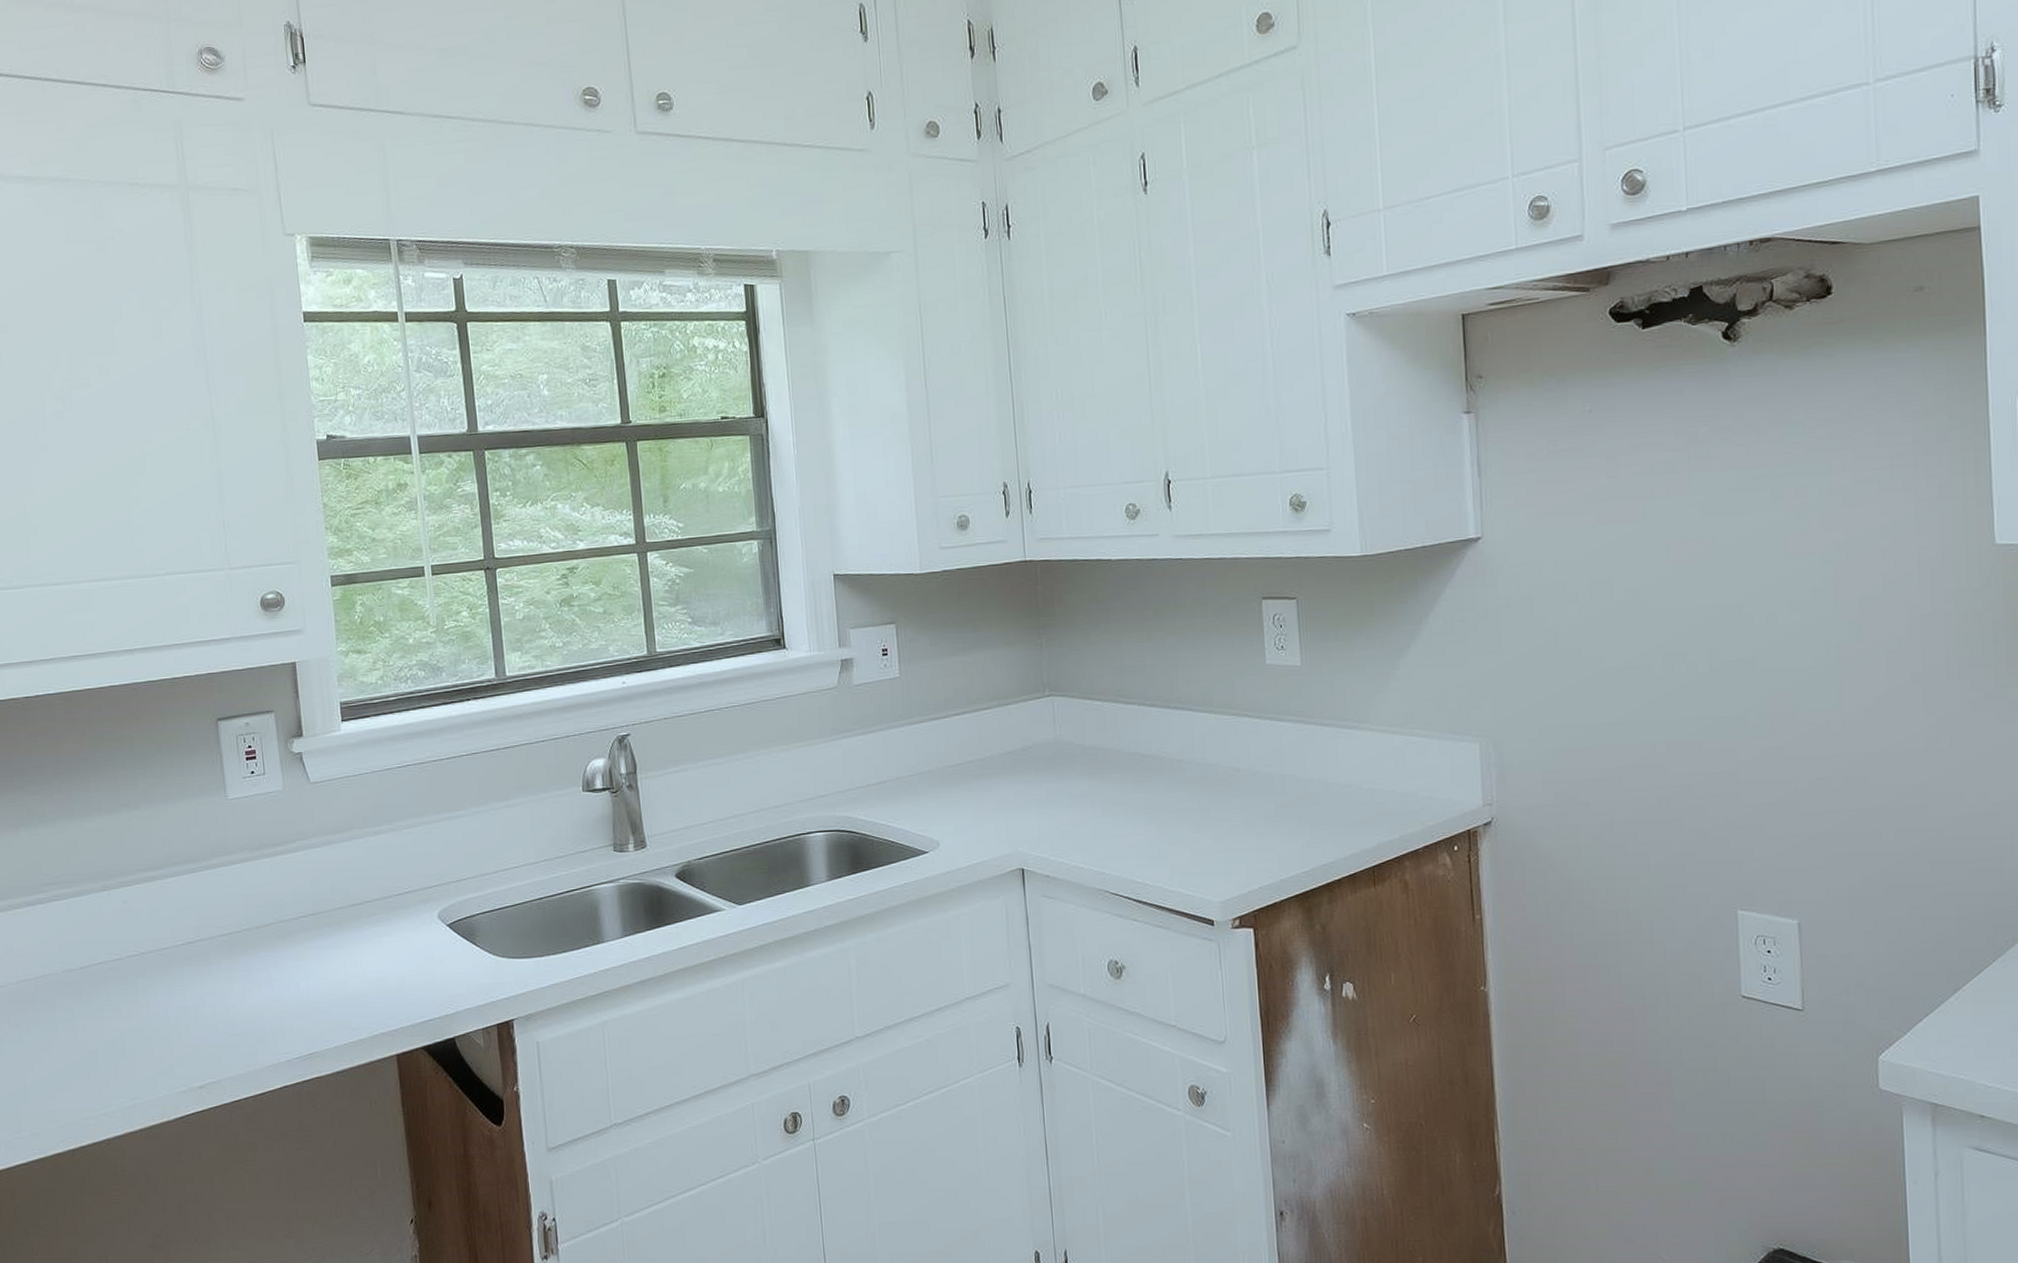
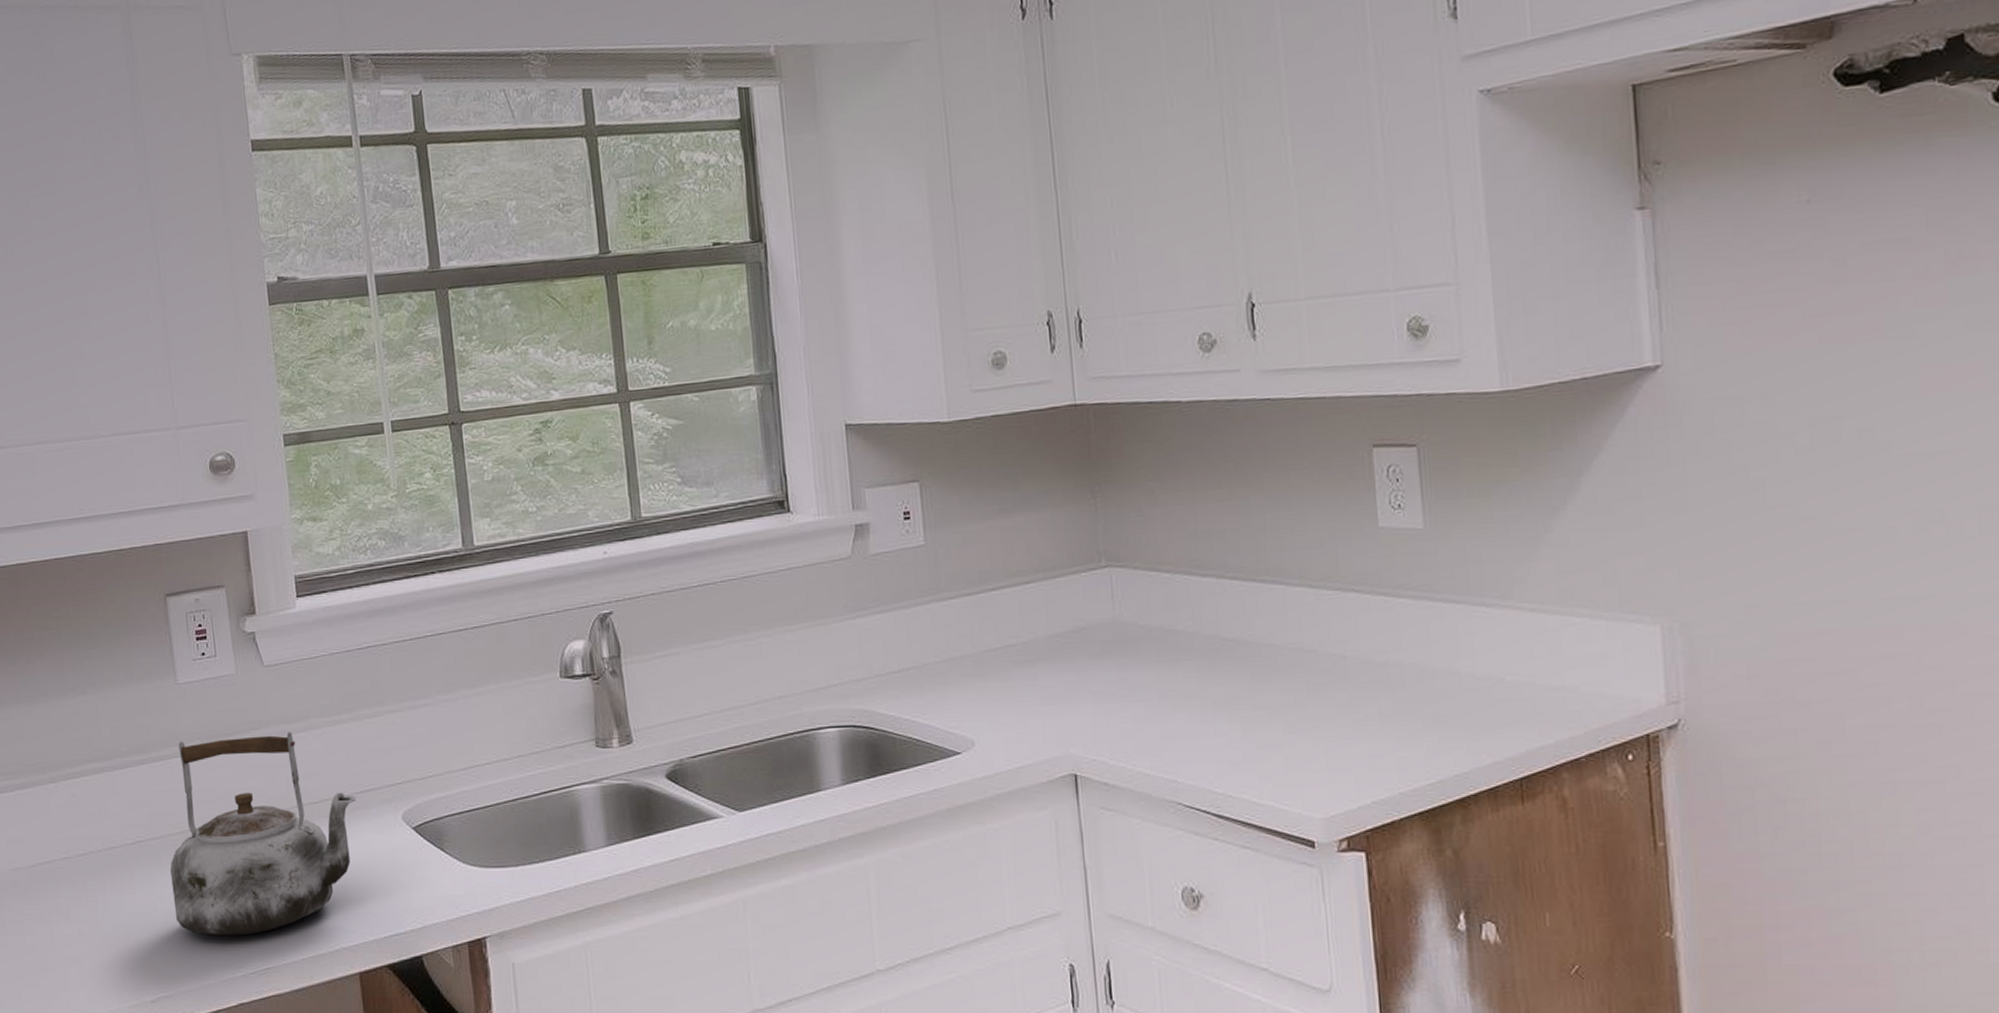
kettle: none [219,841,396,1026] -> present [170,731,356,936]

